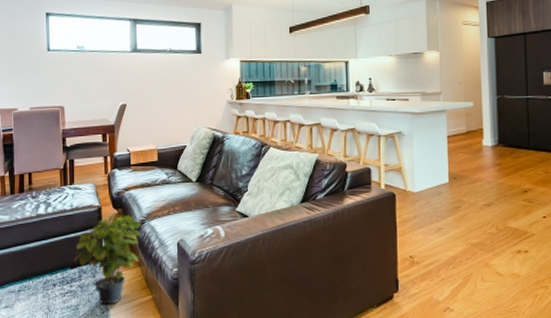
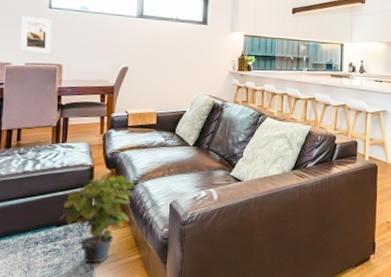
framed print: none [24,60,52,97] -> present [20,16,52,53]

